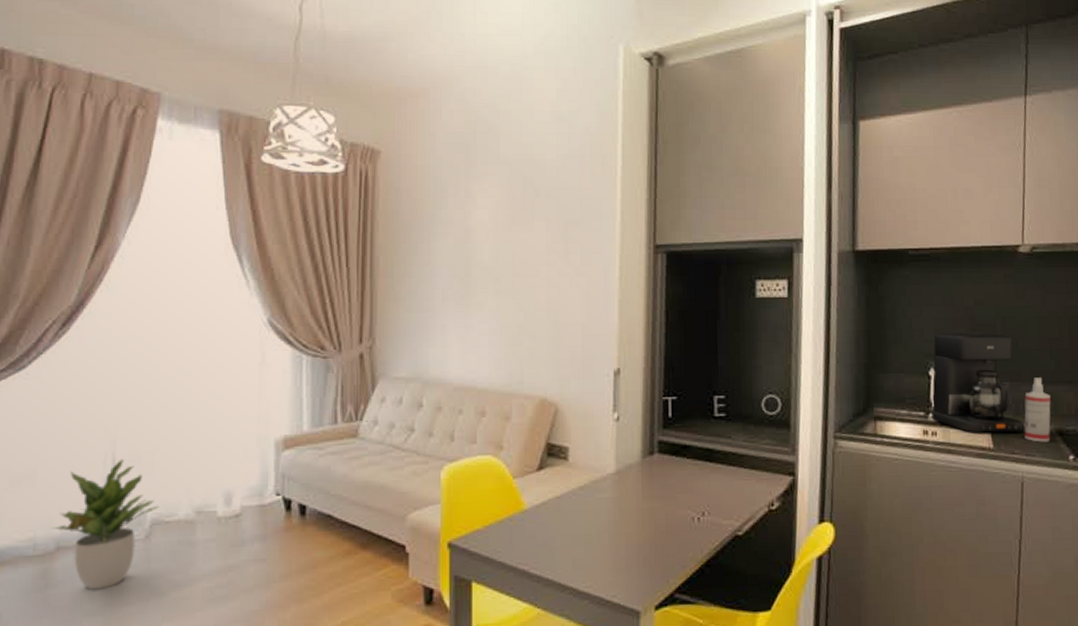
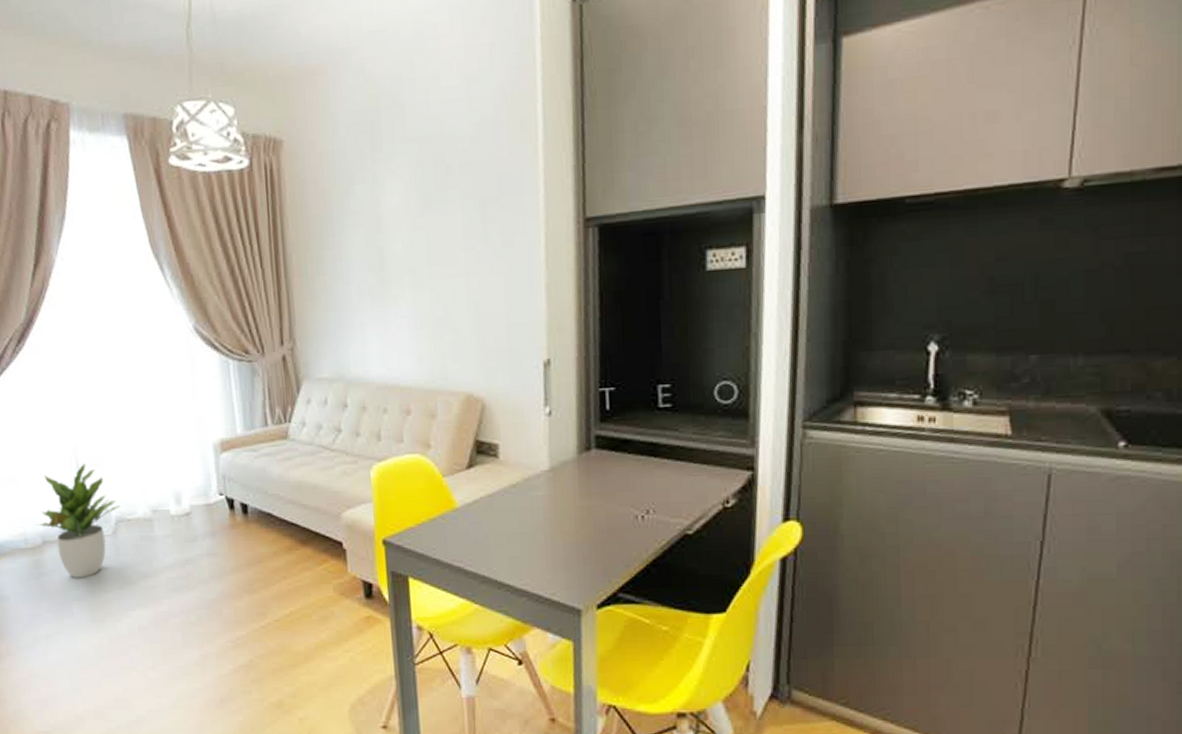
coffee maker: present [931,332,1025,433] -> none [928,295,1058,418]
spray bottle: present [1024,377,1051,443] -> none [1056,347,1097,427]

